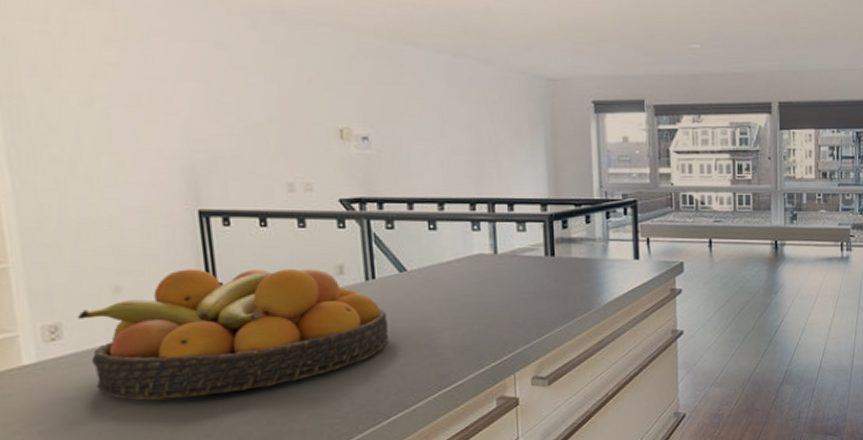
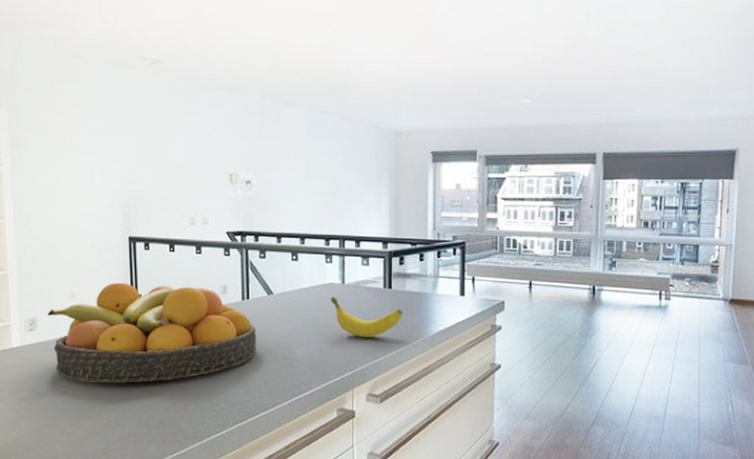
banana: none [480,269,569,314] -> present [330,297,402,337]

